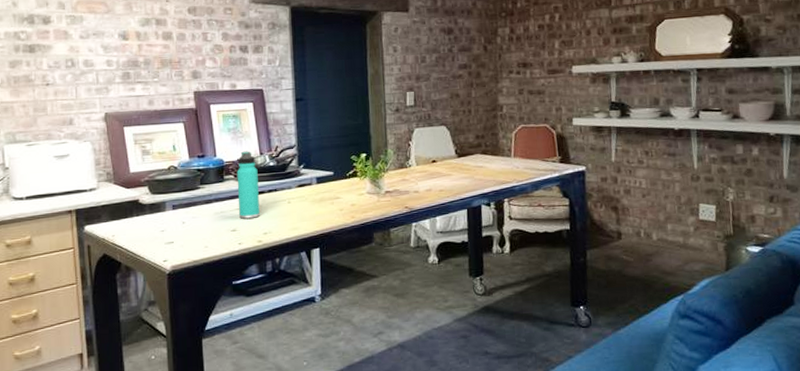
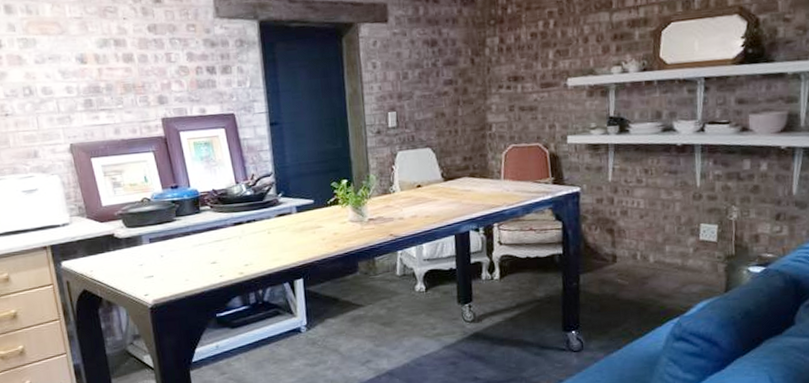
thermos bottle: present [236,151,260,219] -> none [212,180,240,251]

